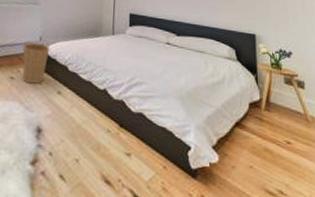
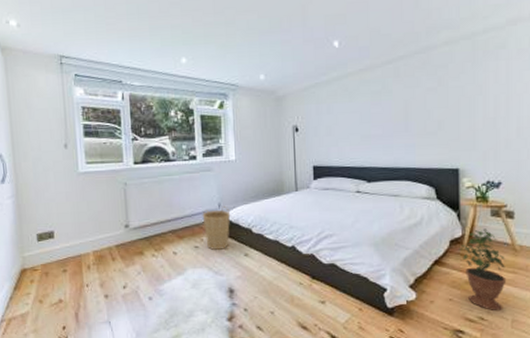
potted plant: none [256,95,302,185] -> present [457,228,507,310]

